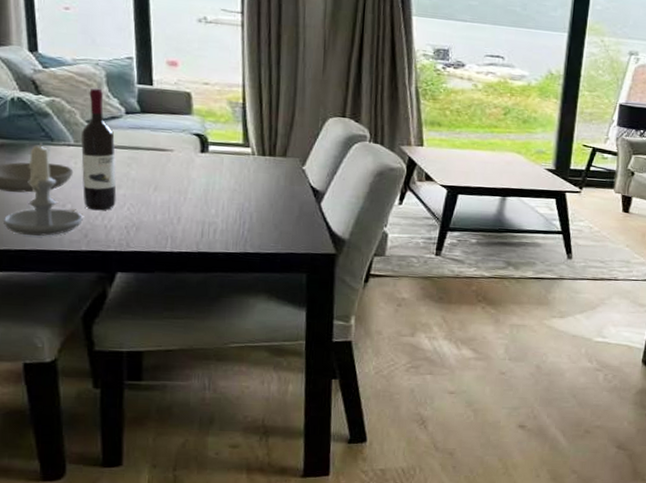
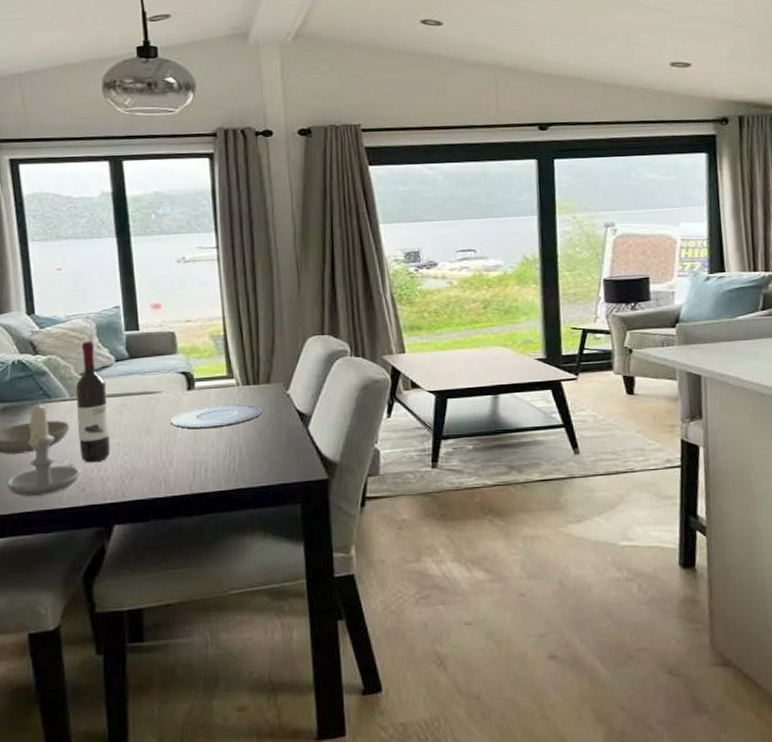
plate: none [180,170,276,193] -> present [170,404,262,429]

